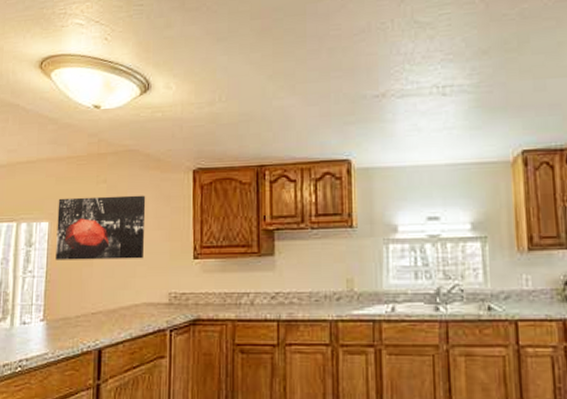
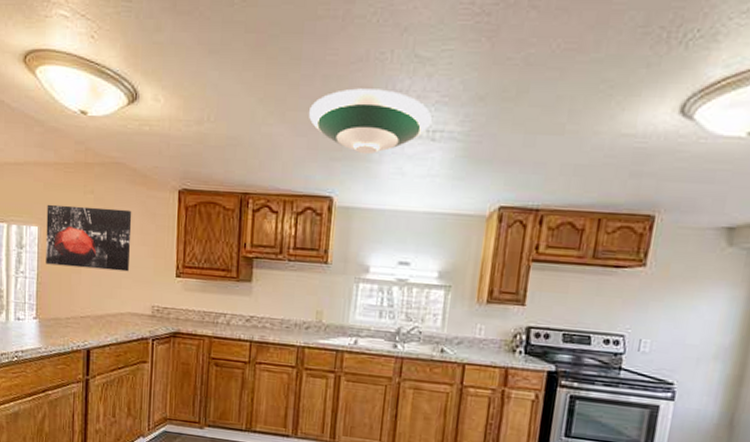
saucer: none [319,54,439,116] -> present [309,88,432,155]

